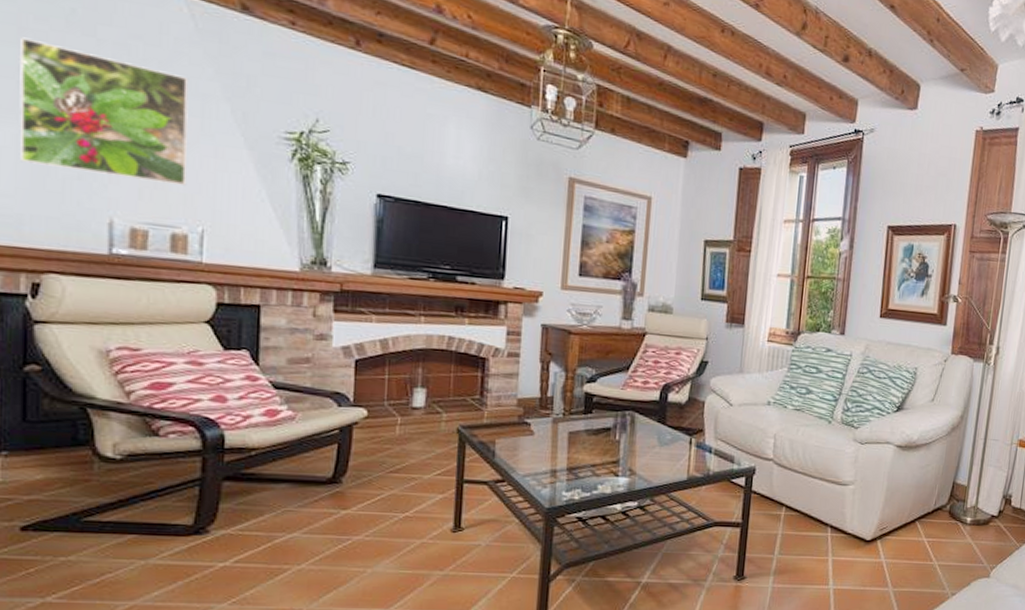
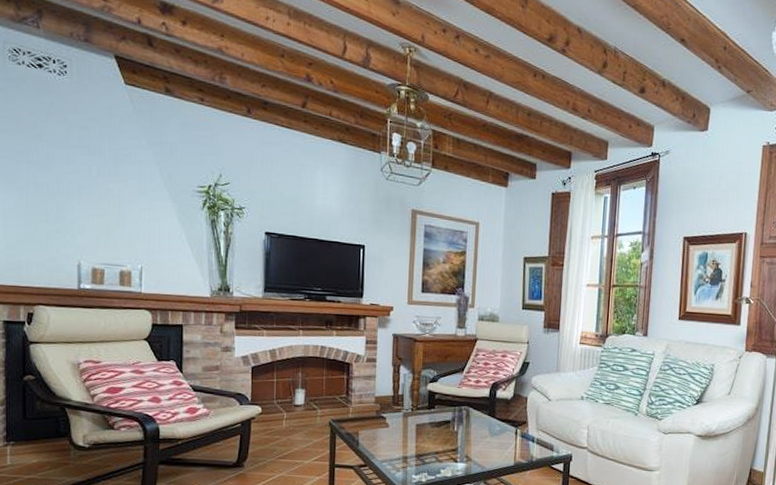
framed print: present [19,37,189,185] -> none [18,127,130,233]

